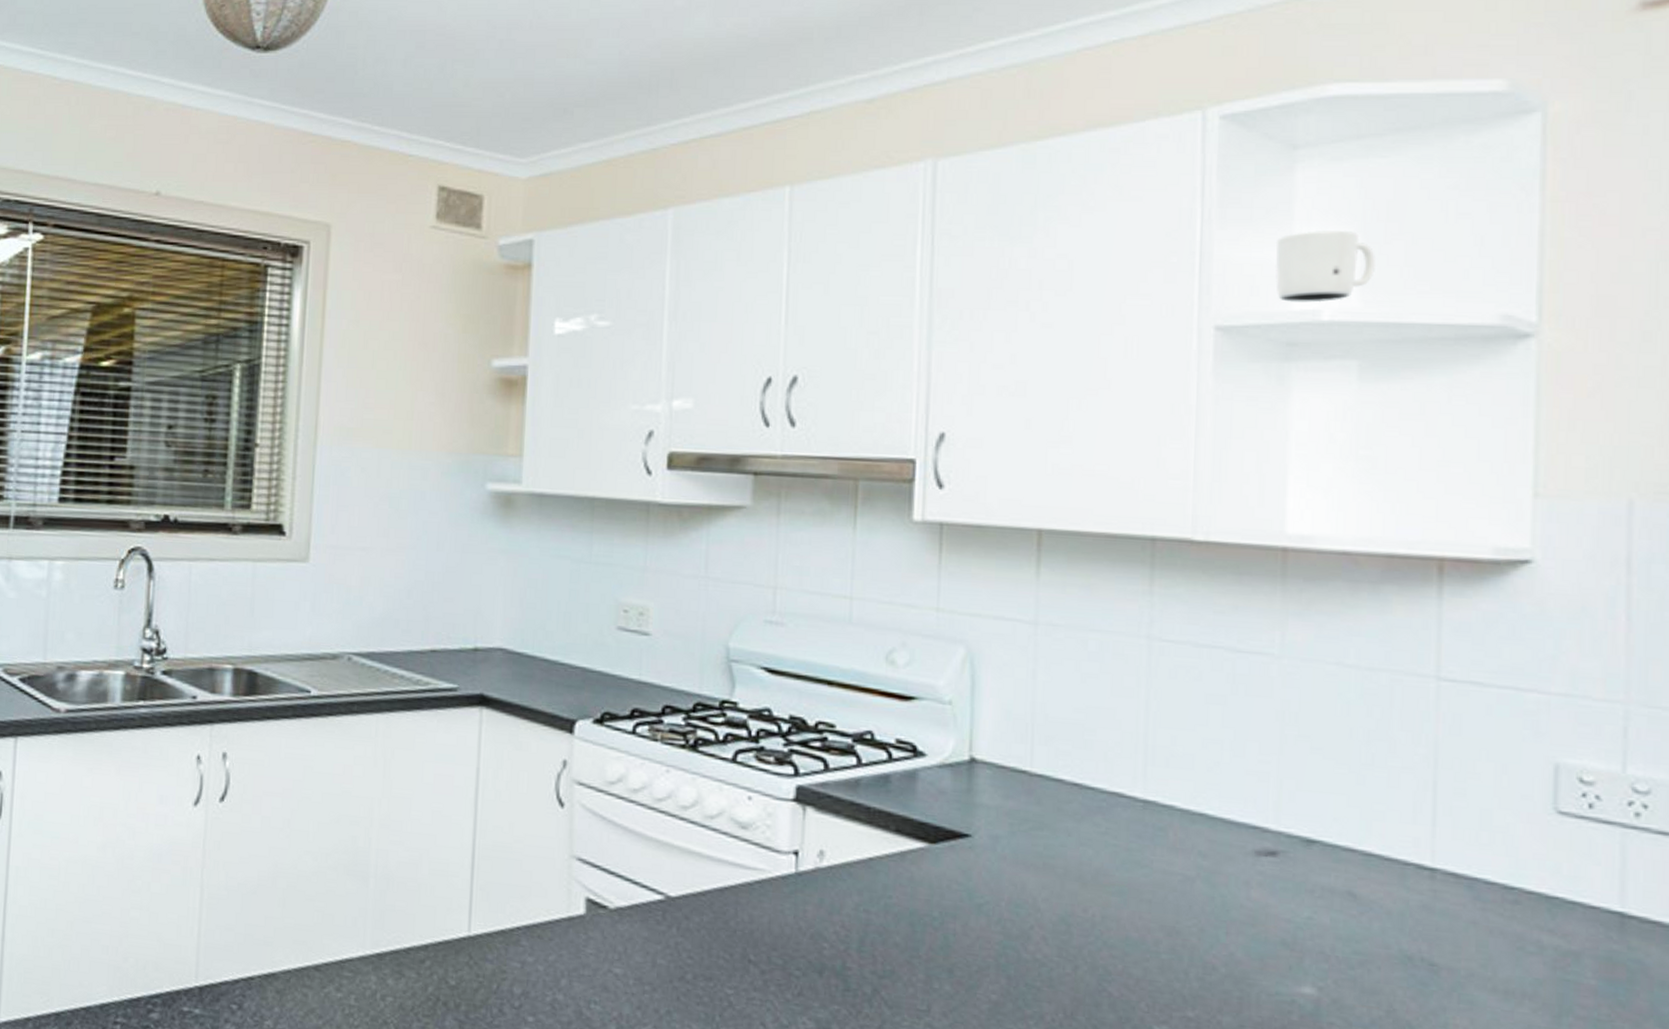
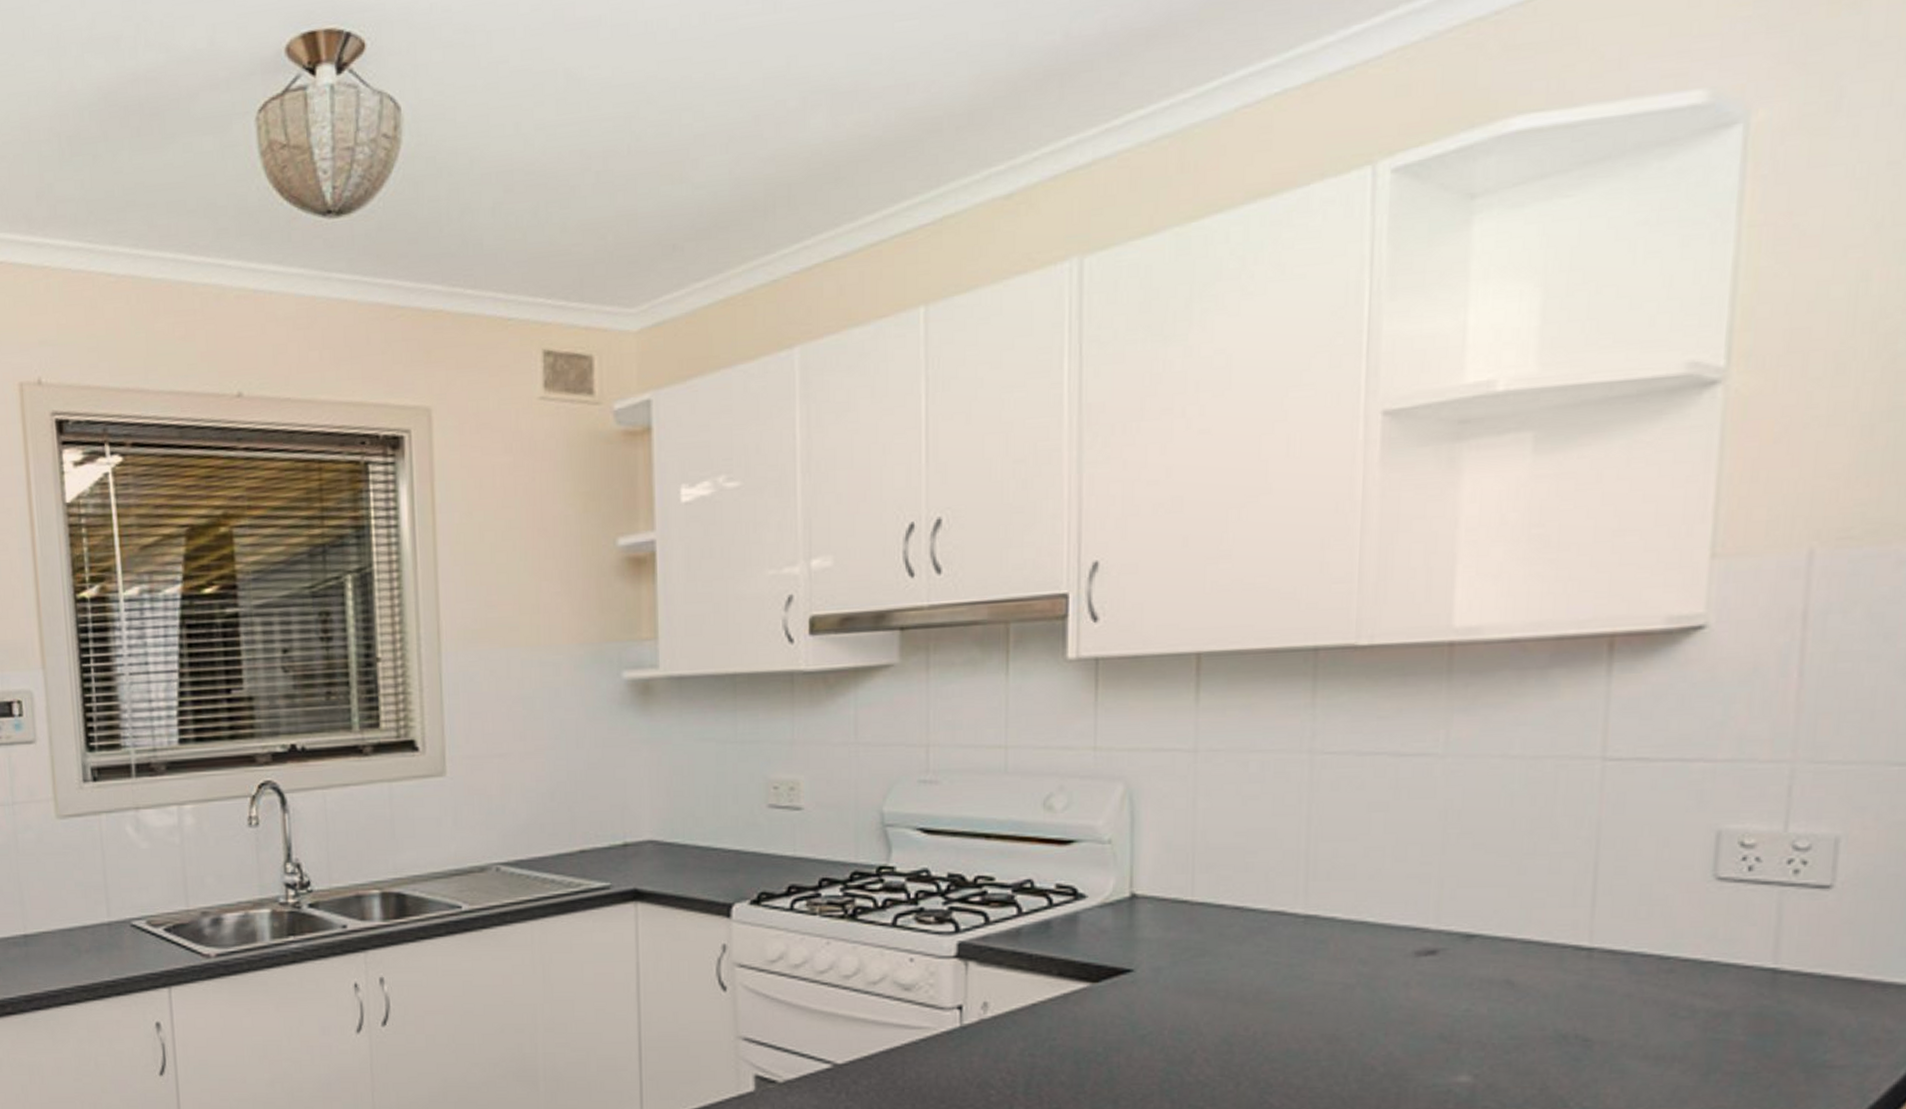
mug: present [1275,231,1375,303] -> none [1448,286,1556,375]

